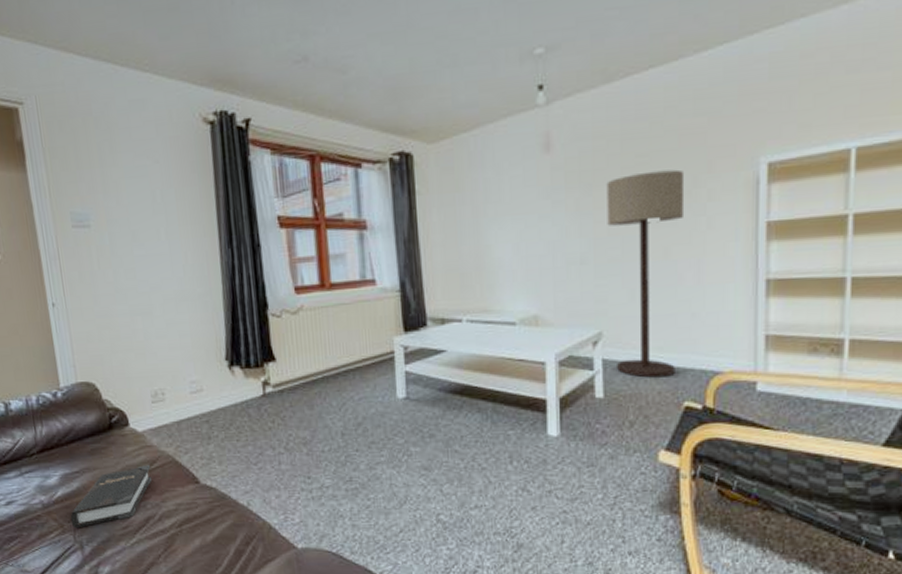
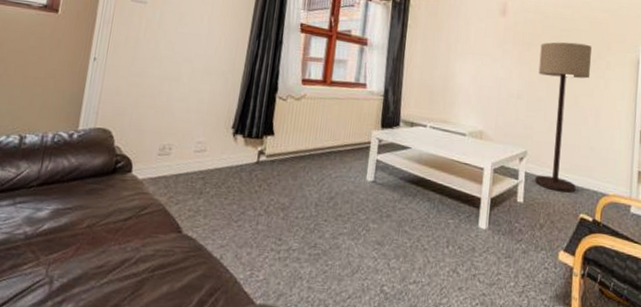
hardback book: present [70,465,153,529] -> none [48,210,141,263]

